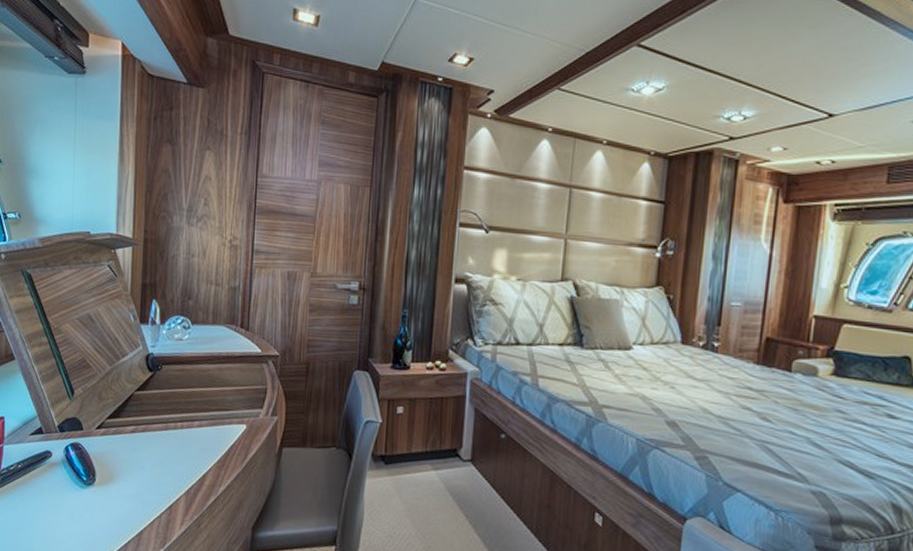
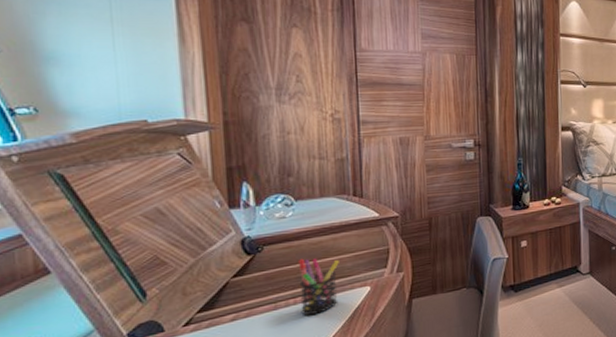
pen holder: none [186,383,222,443] -> present [298,258,339,316]

